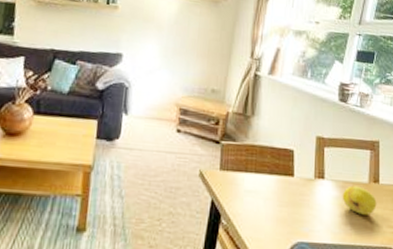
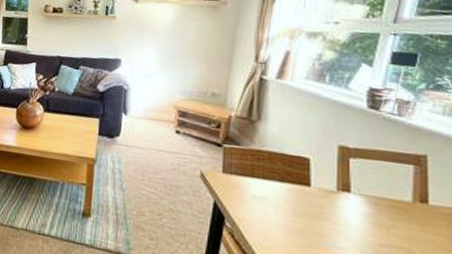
fruit: present [342,185,377,215] -> none [375,203,426,239]

